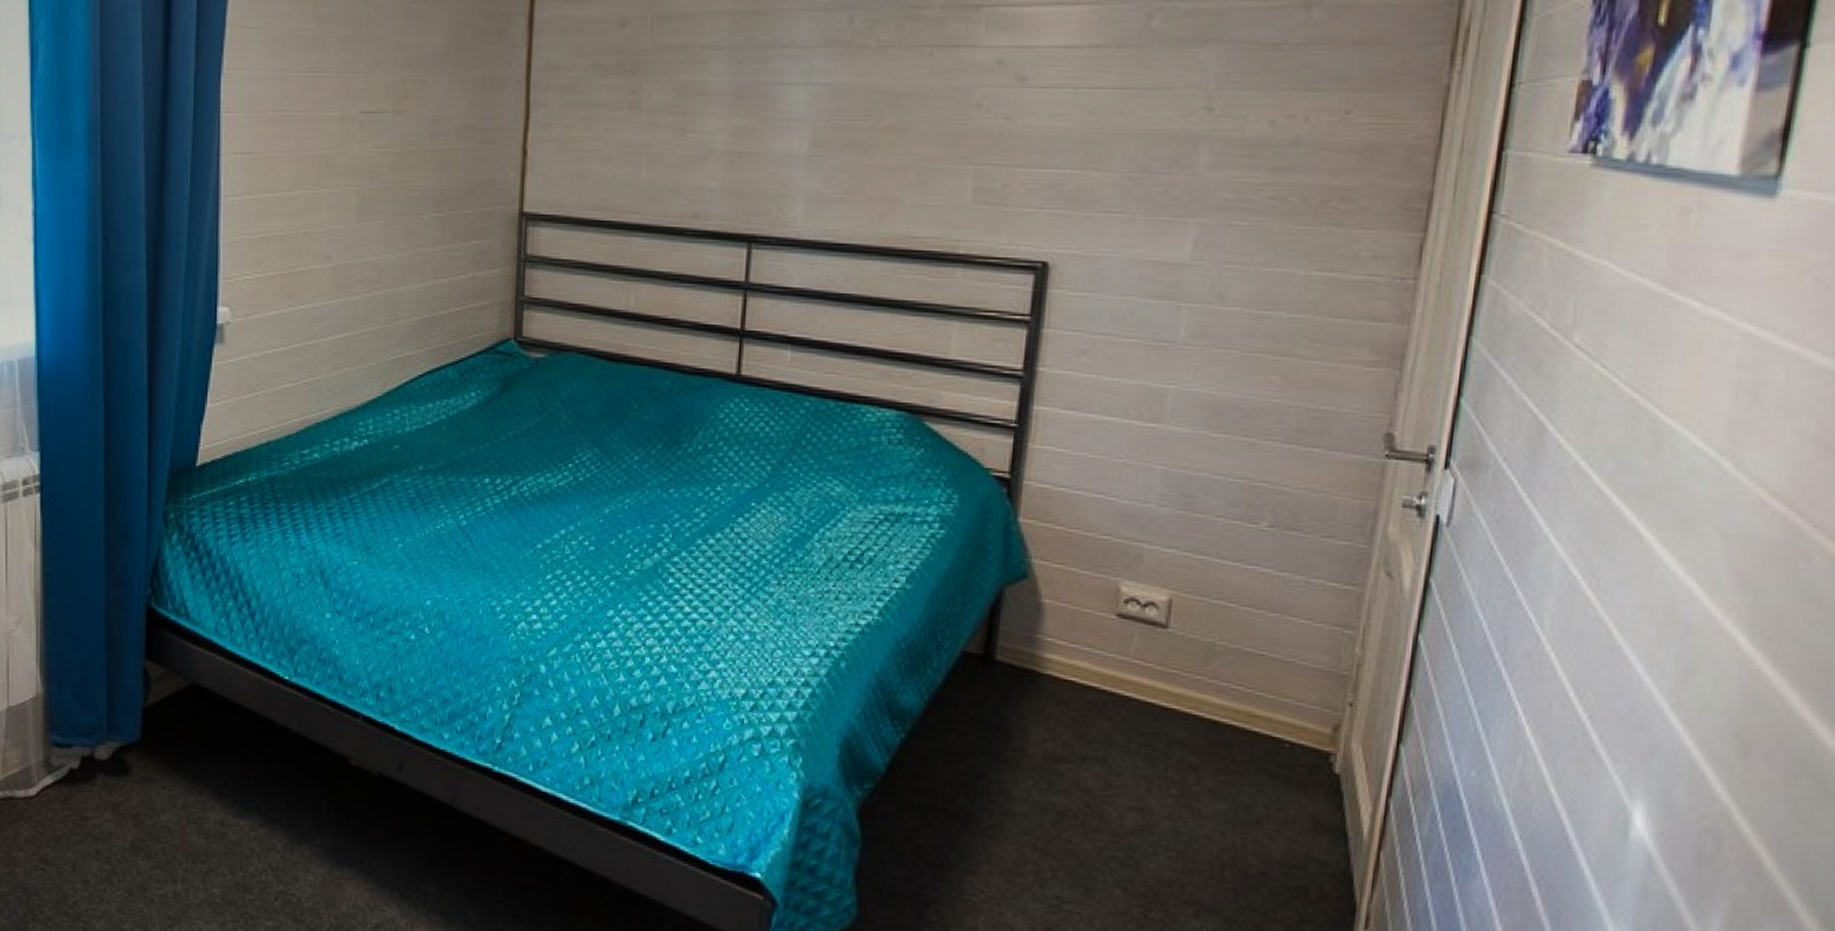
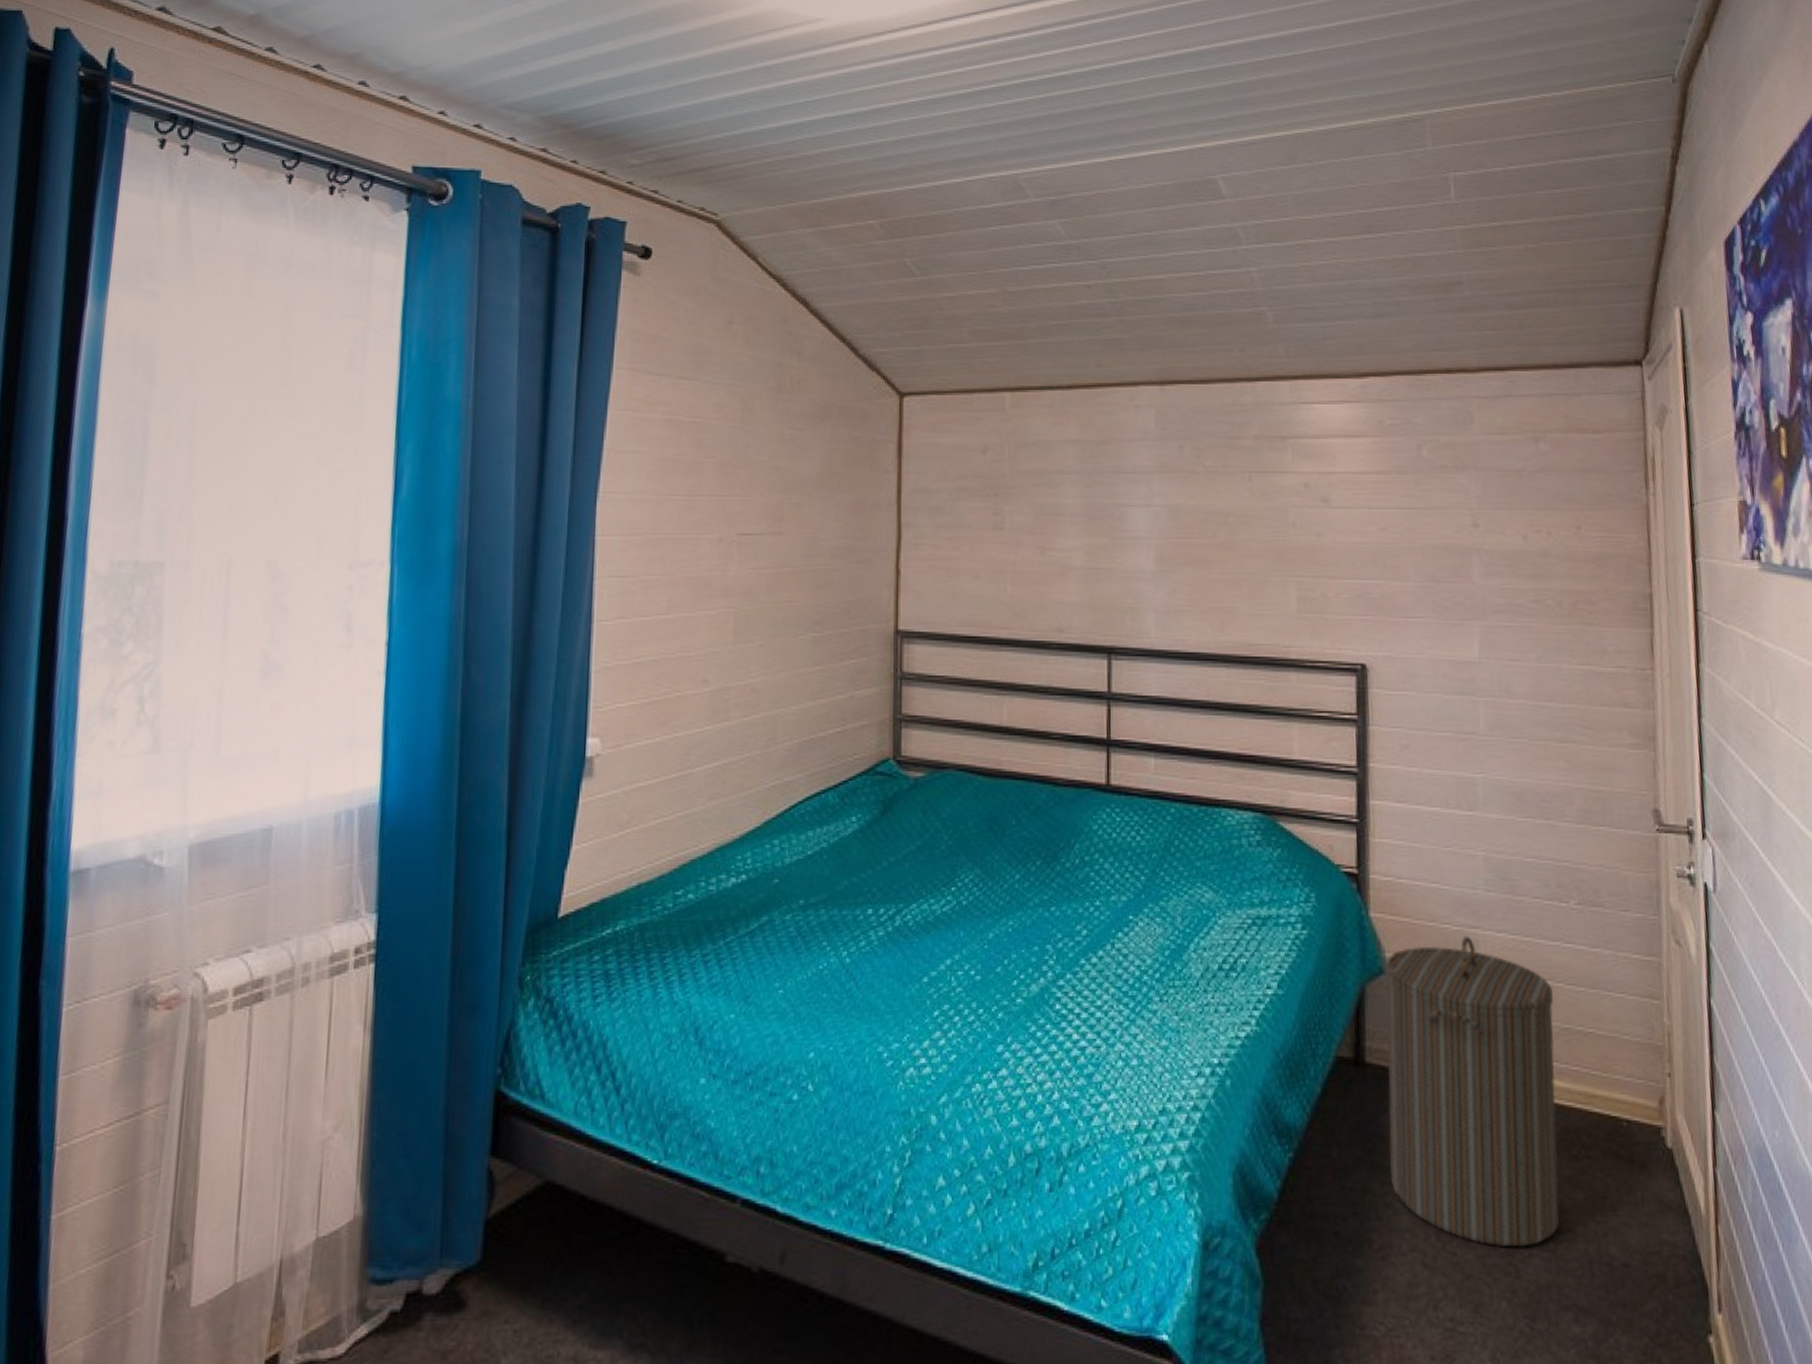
laundry hamper: none [1008,549,1224,845] -> present [1385,936,1560,1247]

